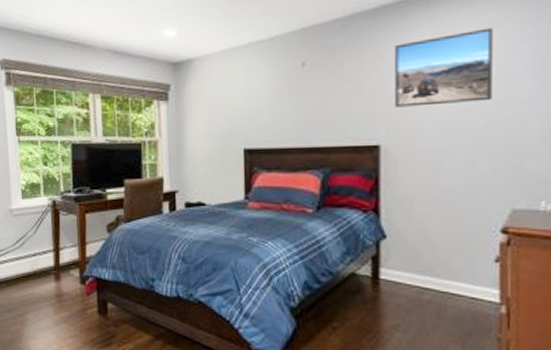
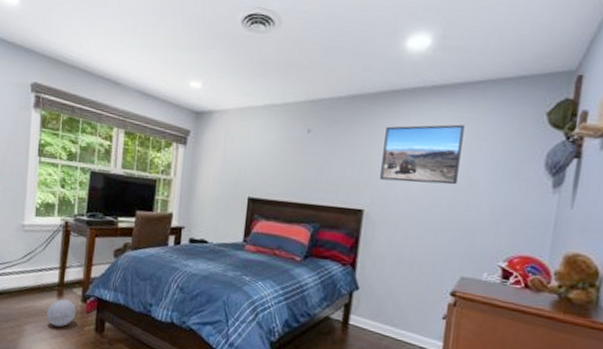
ball: none [47,283,76,313] -> present [47,299,76,327]

